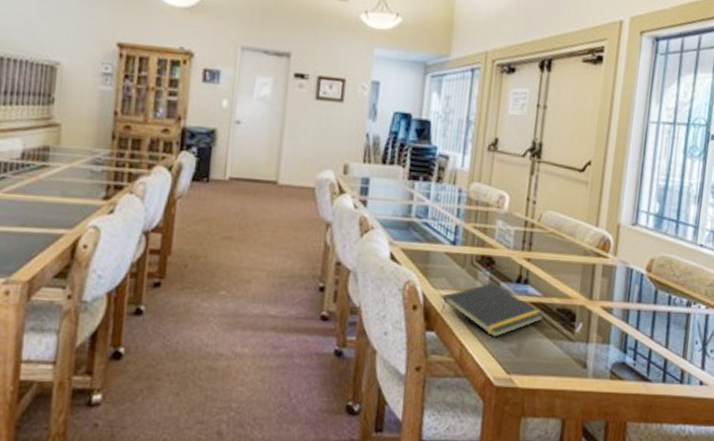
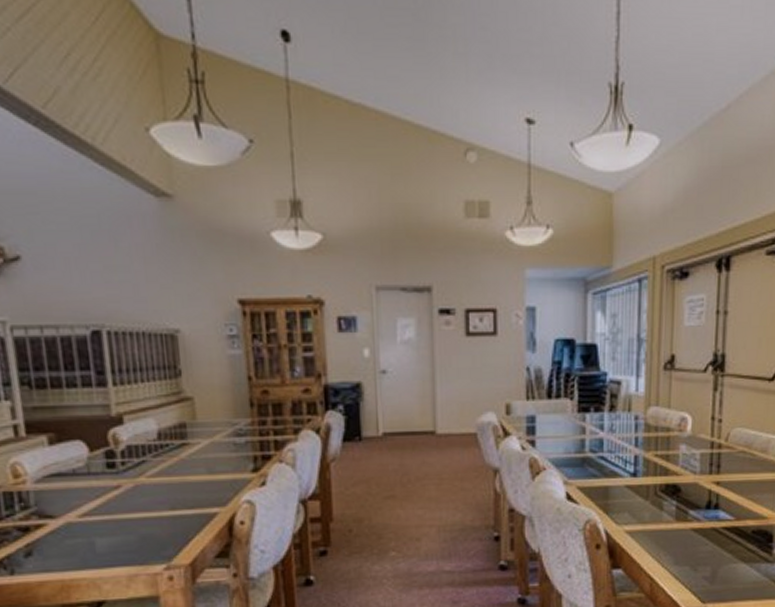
notepad: present [441,282,545,337] -> none [626,511,739,568]

